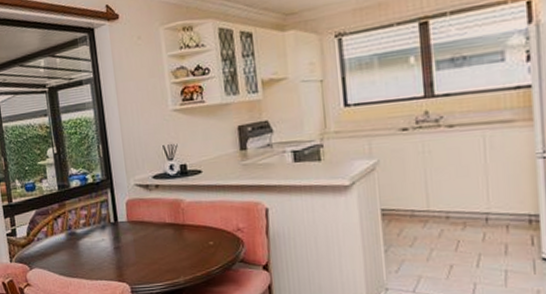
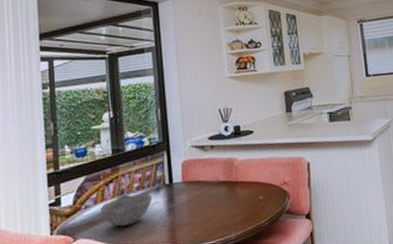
bowl: none [51,230,99,260] -> present [100,193,153,227]

